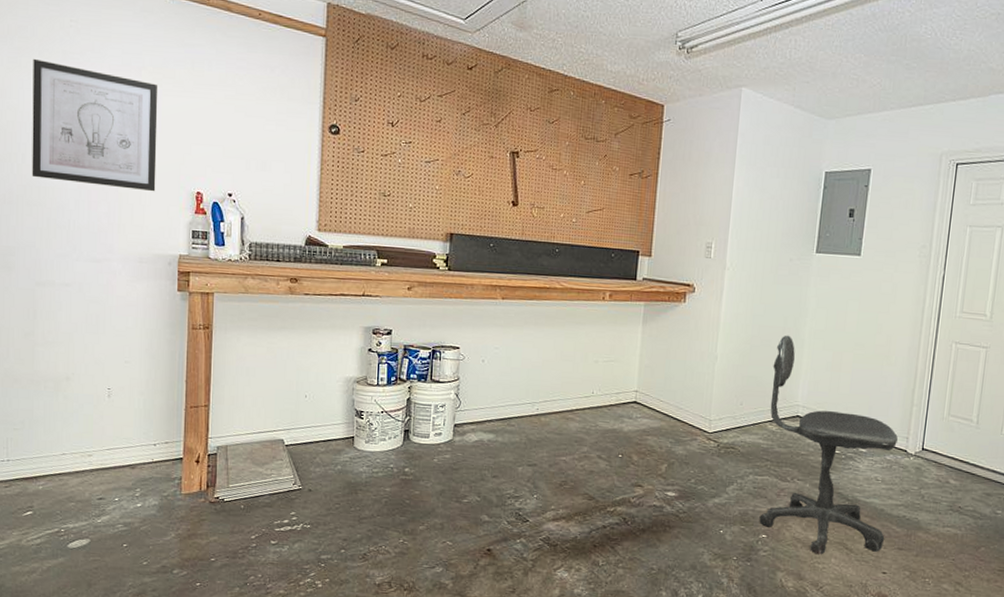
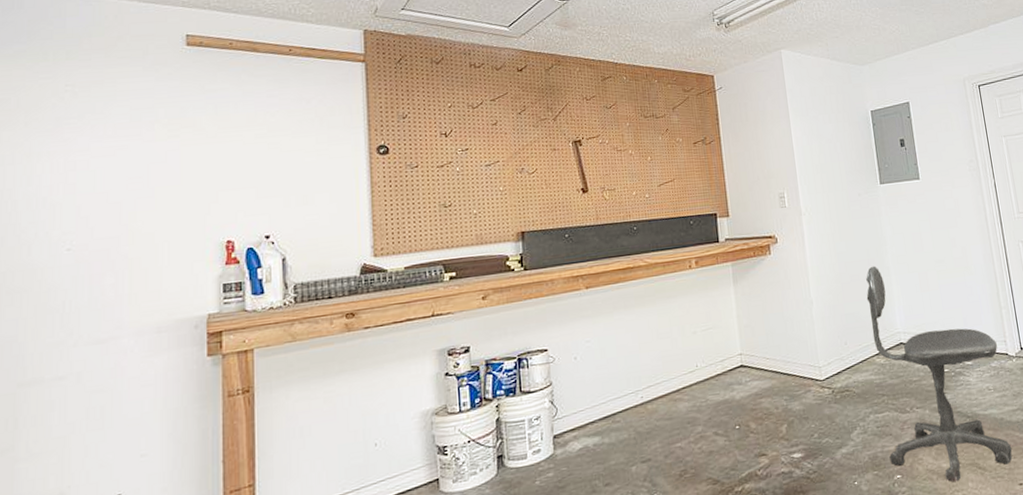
wall art: present [32,58,158,192] -> none [13,130,176,261]

